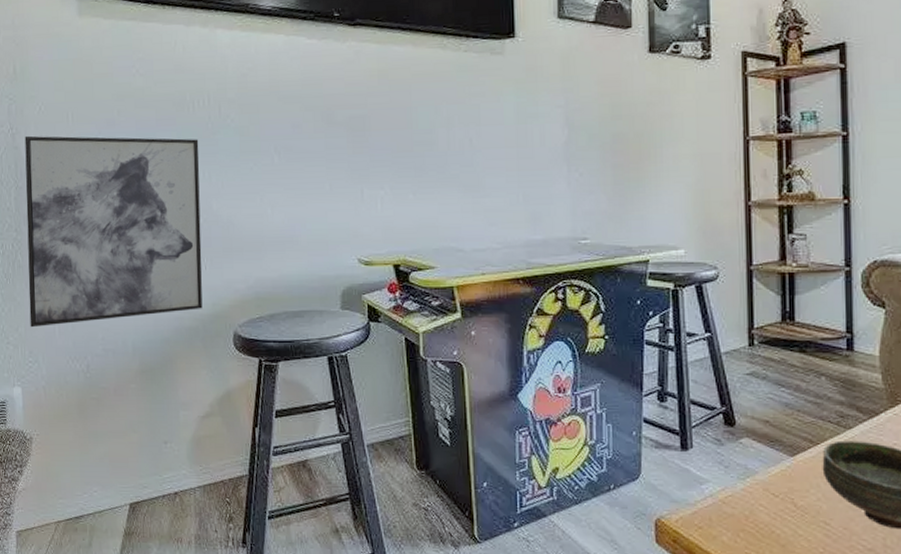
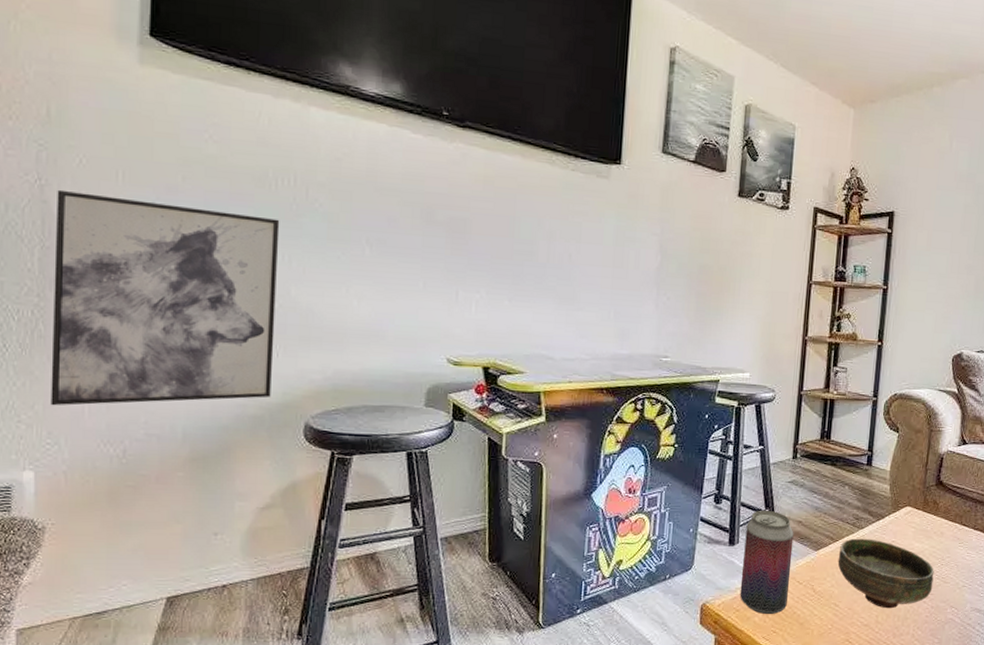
beverage can: none [700,408,762,534] -> present [739,510,794,615]

